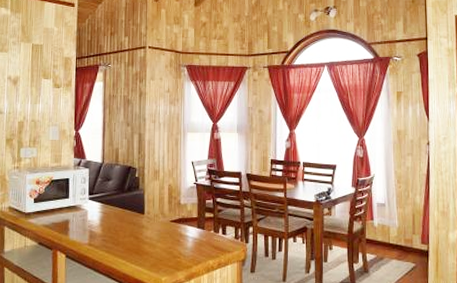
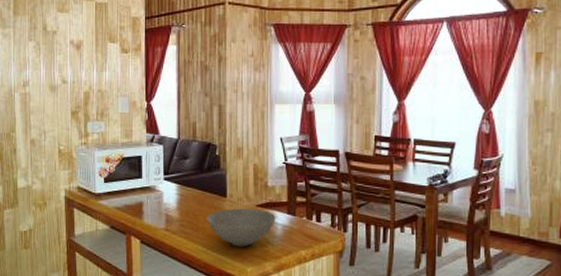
bowl: none [126,224,188,259] -> present [207,208,276,247]

